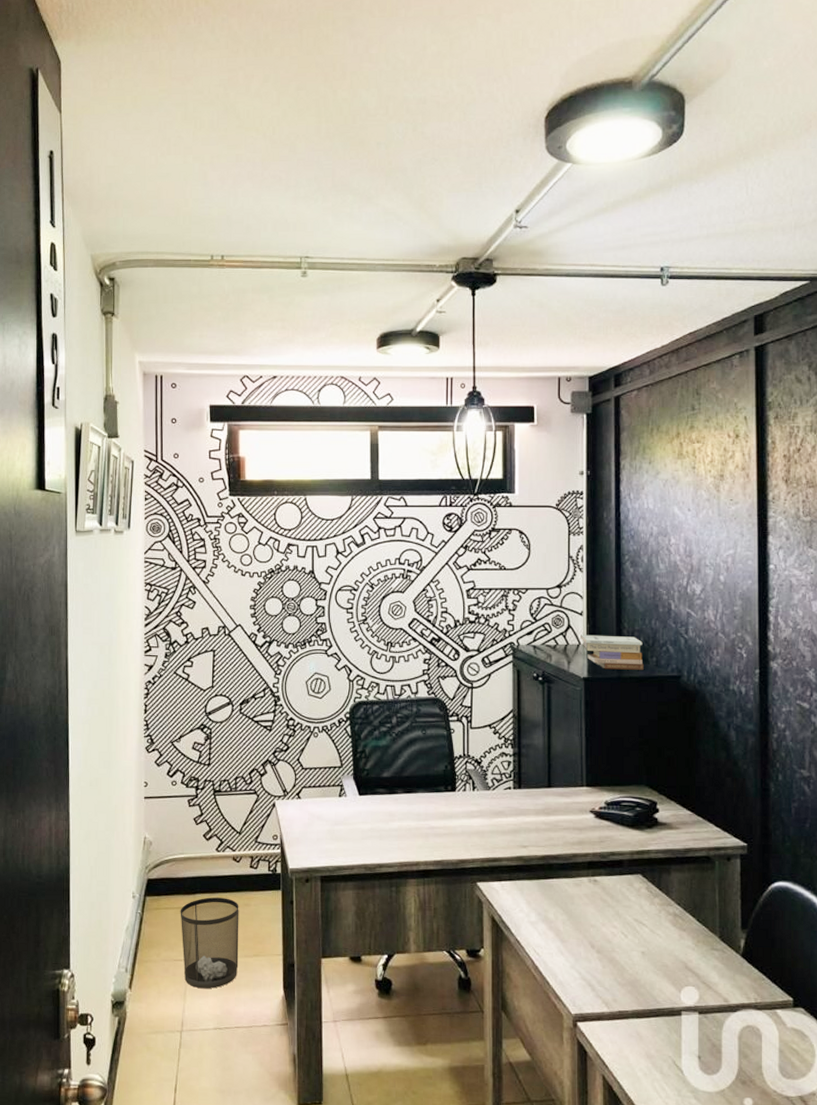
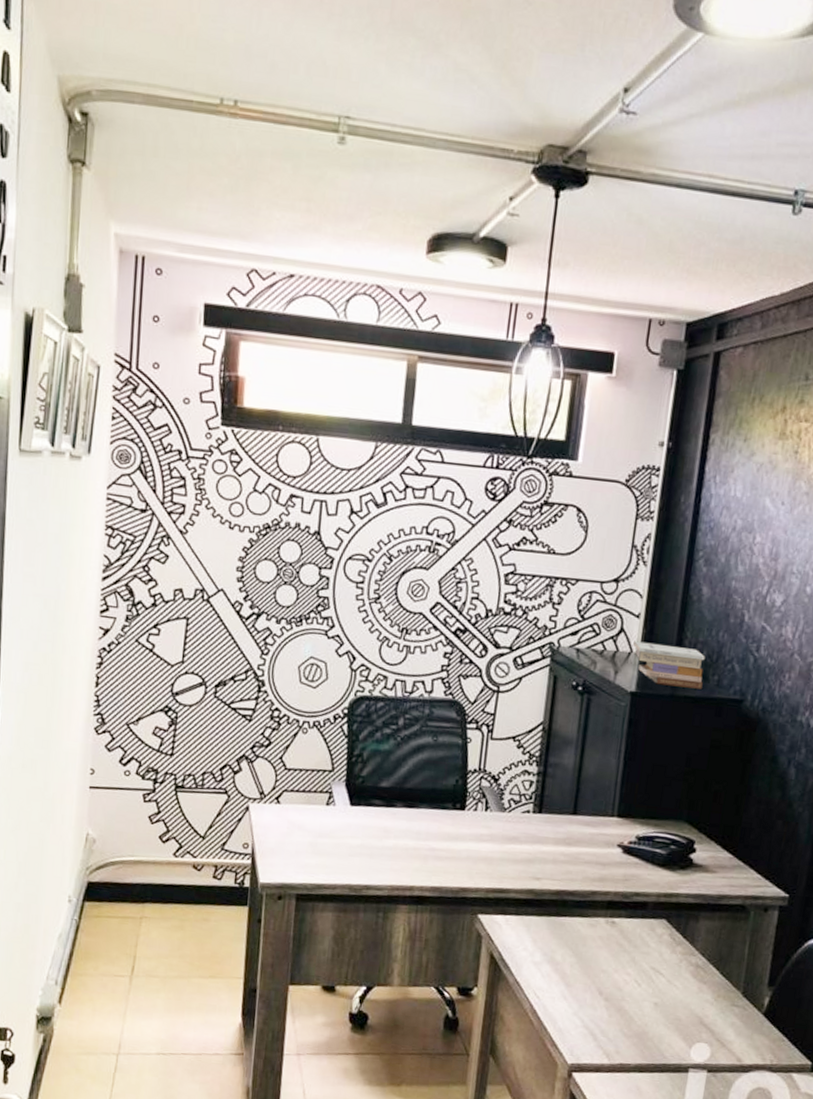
waste bin: present [180,897,239,989] -> none [124,908,197,1010]

